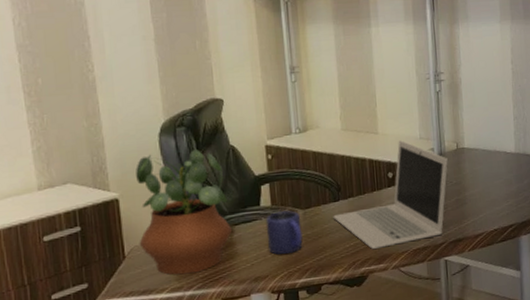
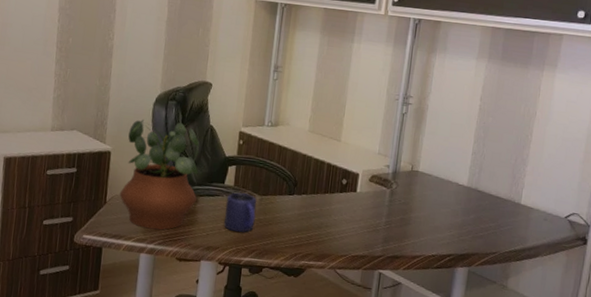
laptop: present [333,140,448,250] -> none [285,152,401,249]

